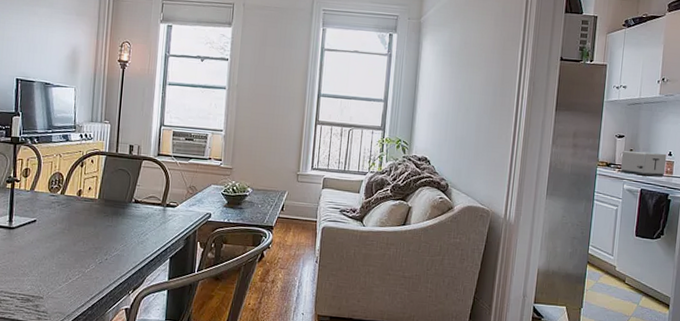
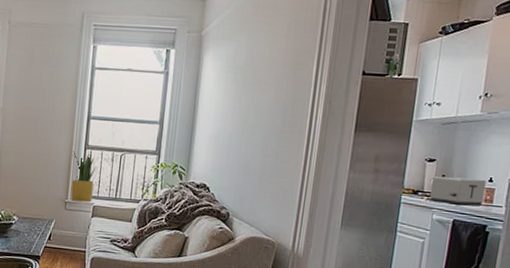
planter: none [302,126,326,175] -> present [70,151,97,203]

